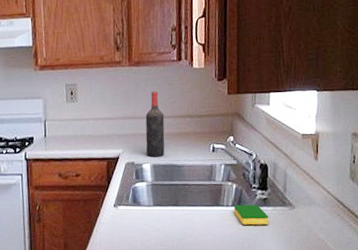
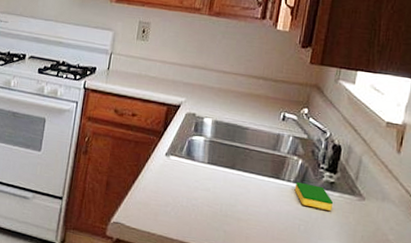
wine bottle: present [145,91,165,157] -> none [209,46,237,114]

